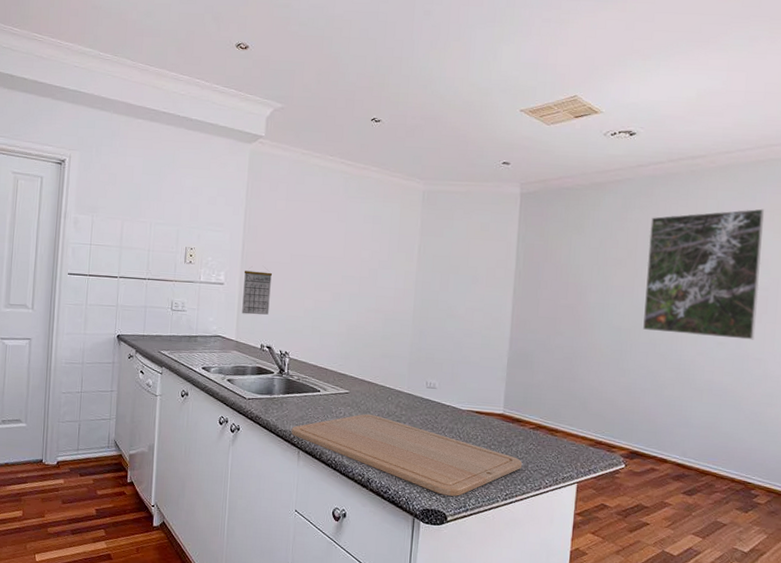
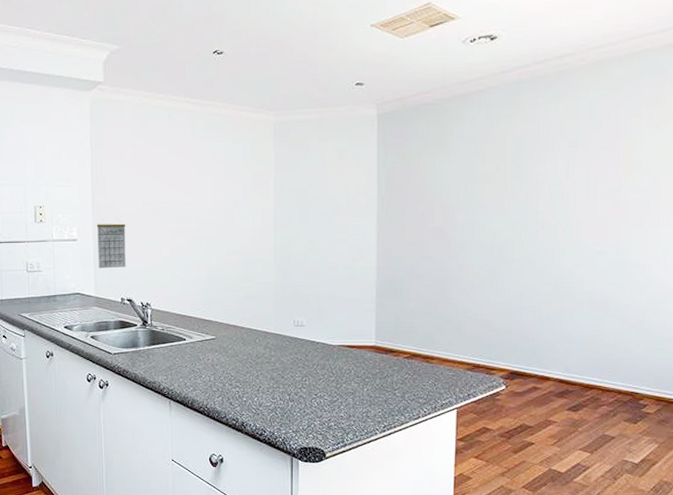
chopping board: present [291,414,523,496] -> none [160,359,399,432]
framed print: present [643,208,764,340] -> none [517,104,641,247]

